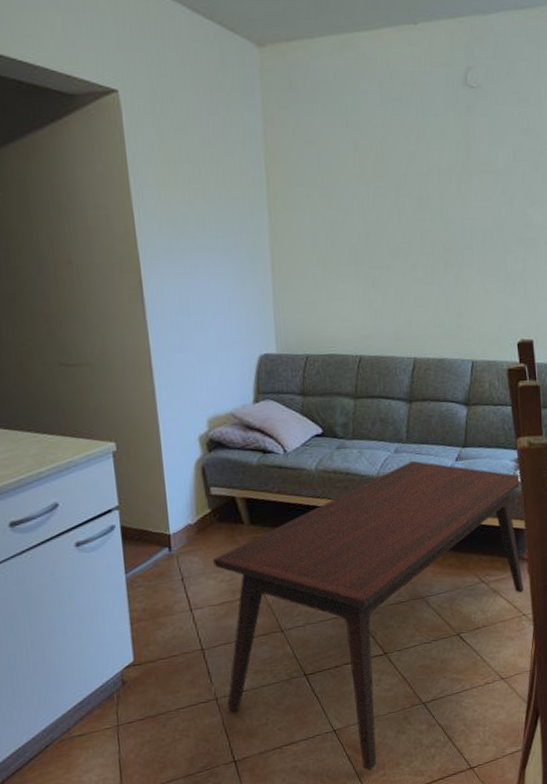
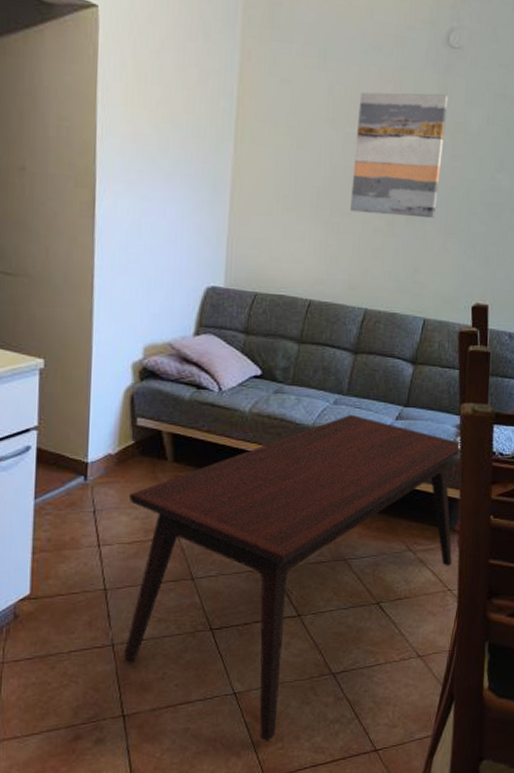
wall art: none [385,135,473,265] -> present [350,92,448,219]

